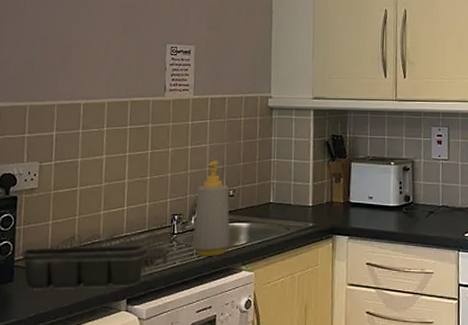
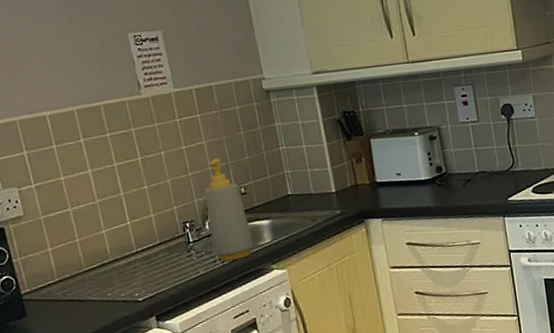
dish rack: present [20,232,172,290] -> none [26,243,191,321]

